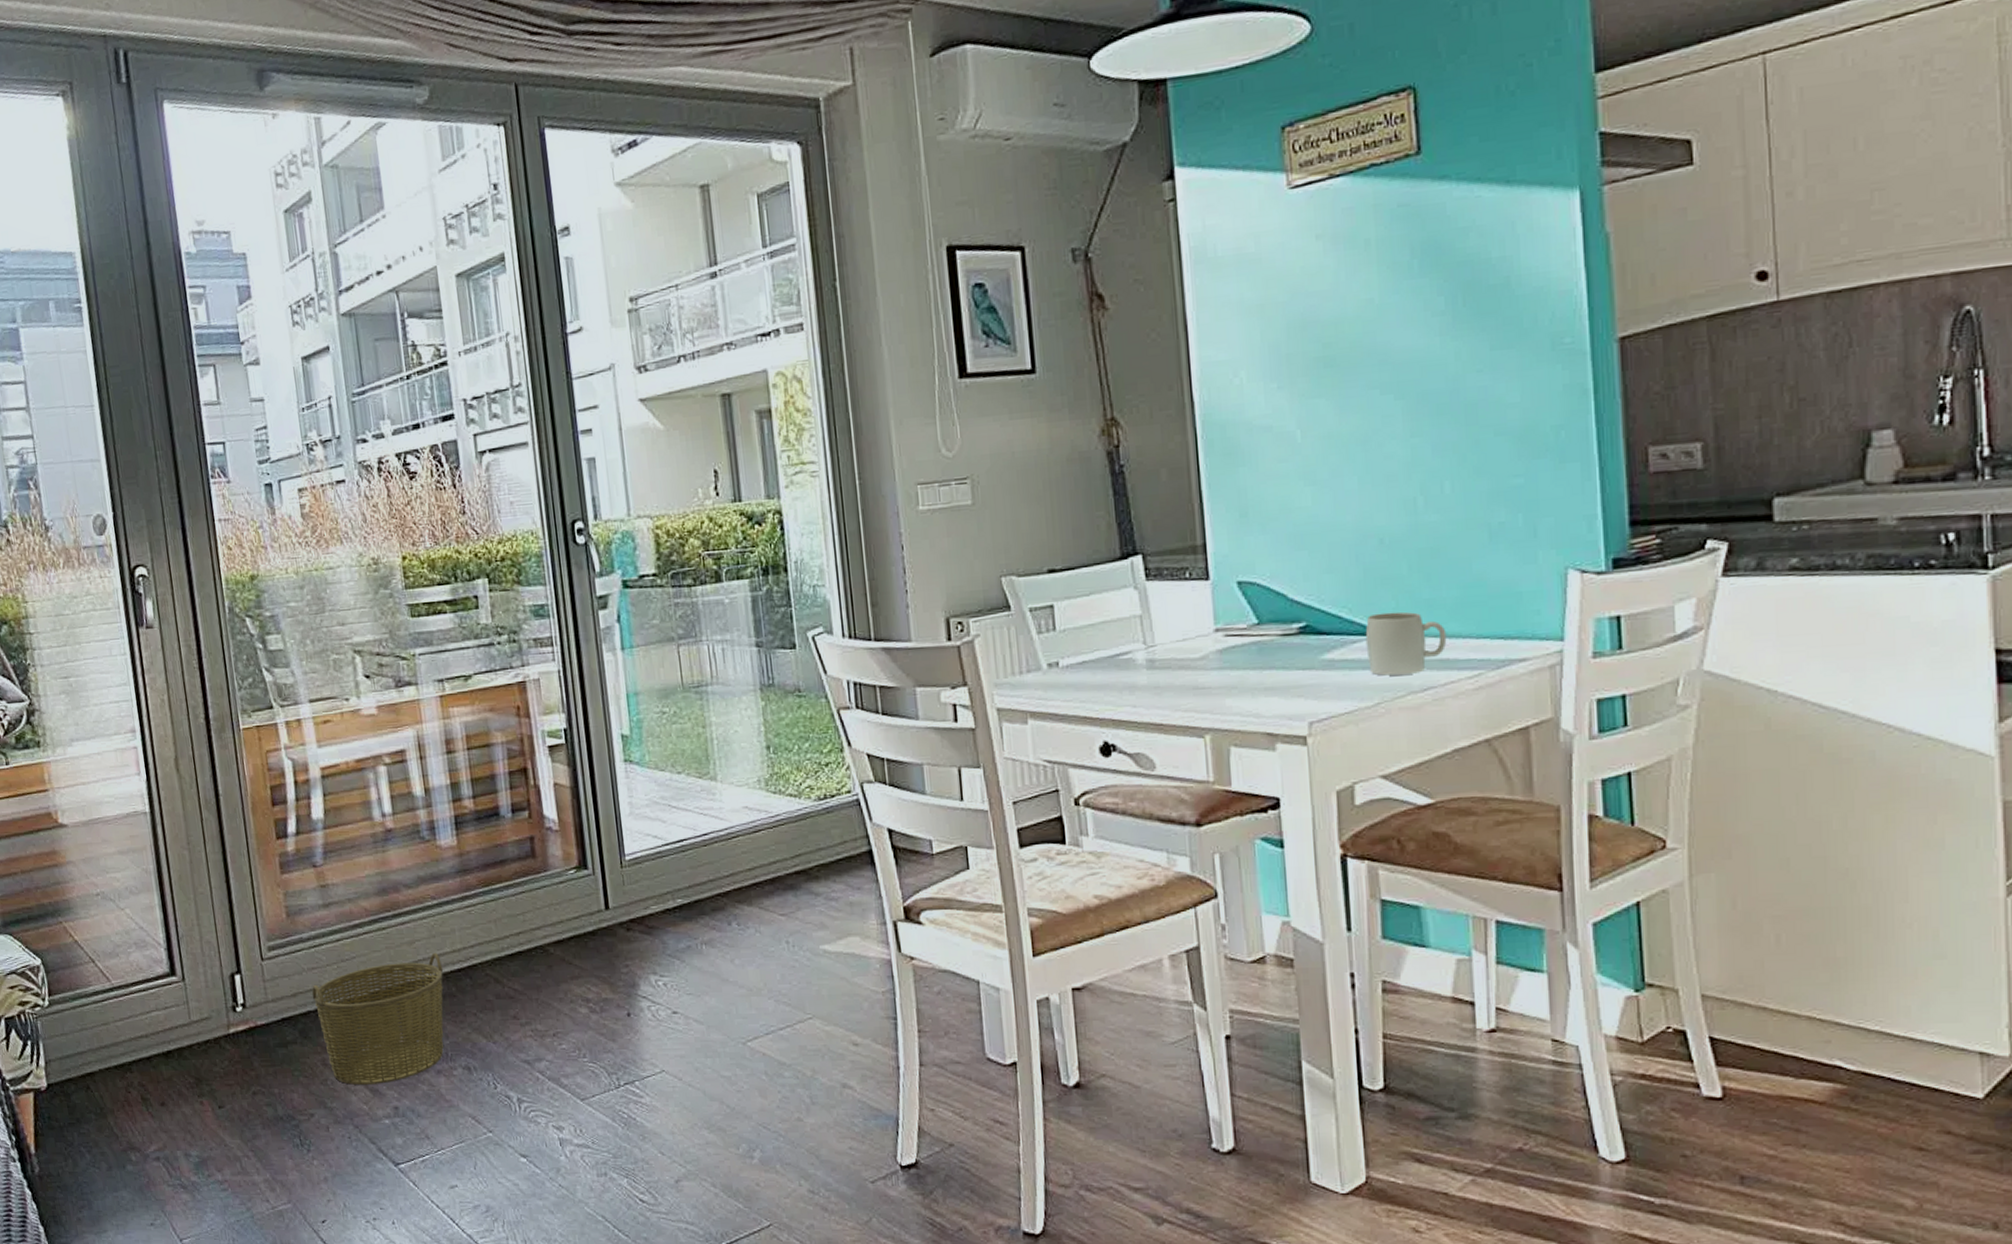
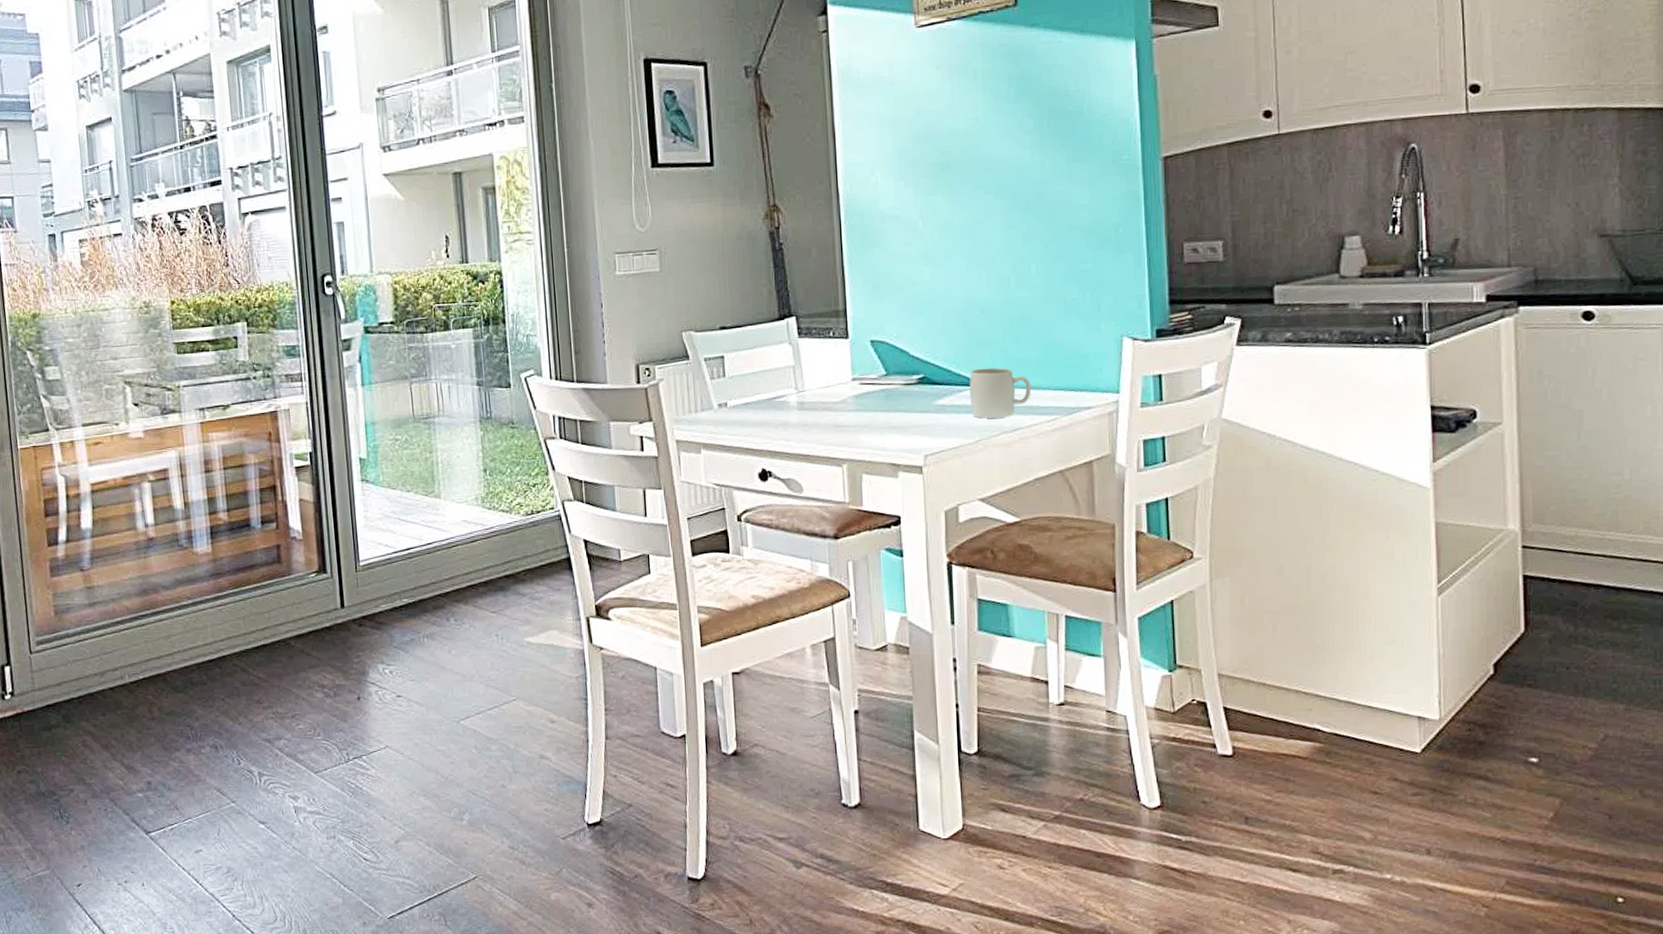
basket: present [311,952,444,1086] -> none [75,645,196,764]

